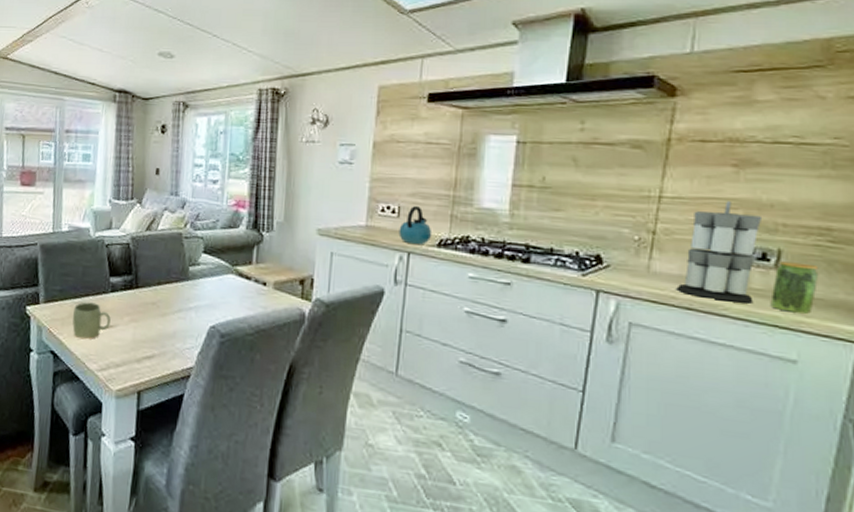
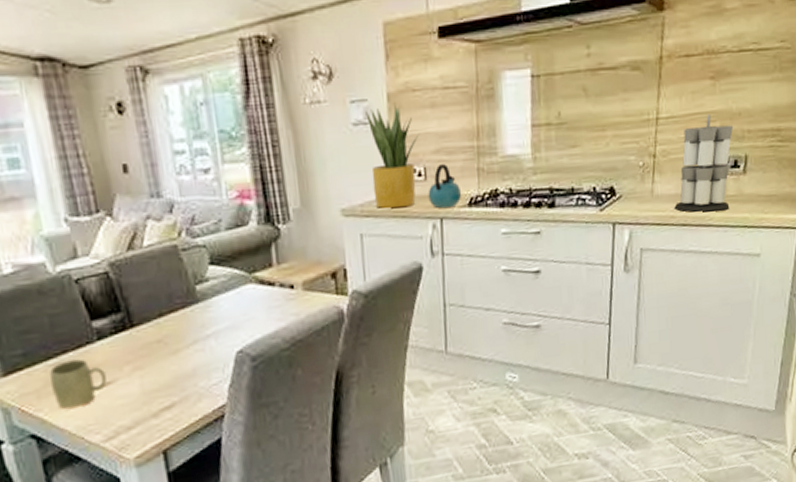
planter: none [348,149,398,238] -> present [366,102,420,210]
jar: present [770,261,819,314] -> none [741,164,773,212]

